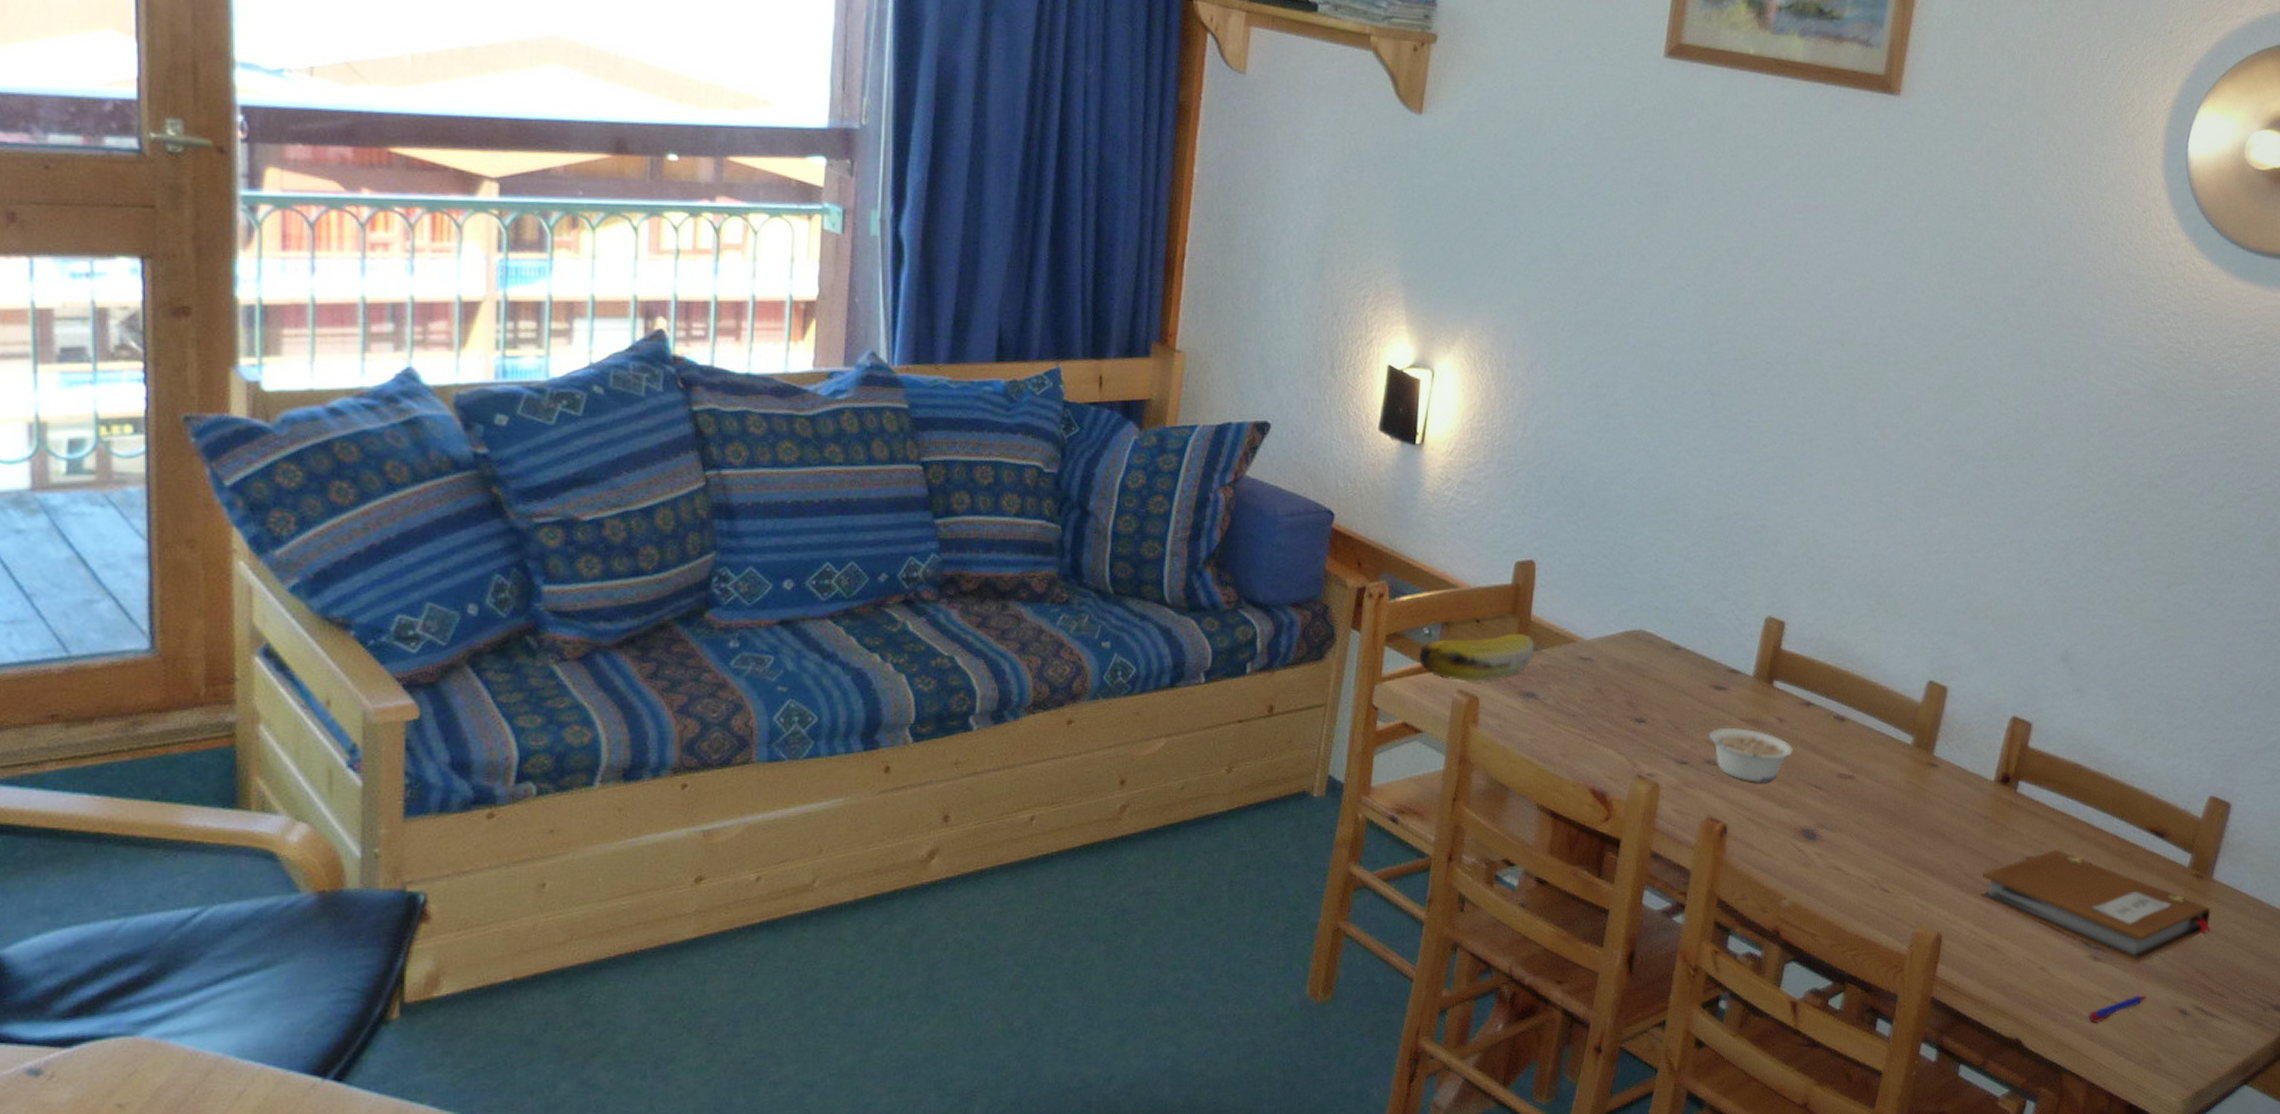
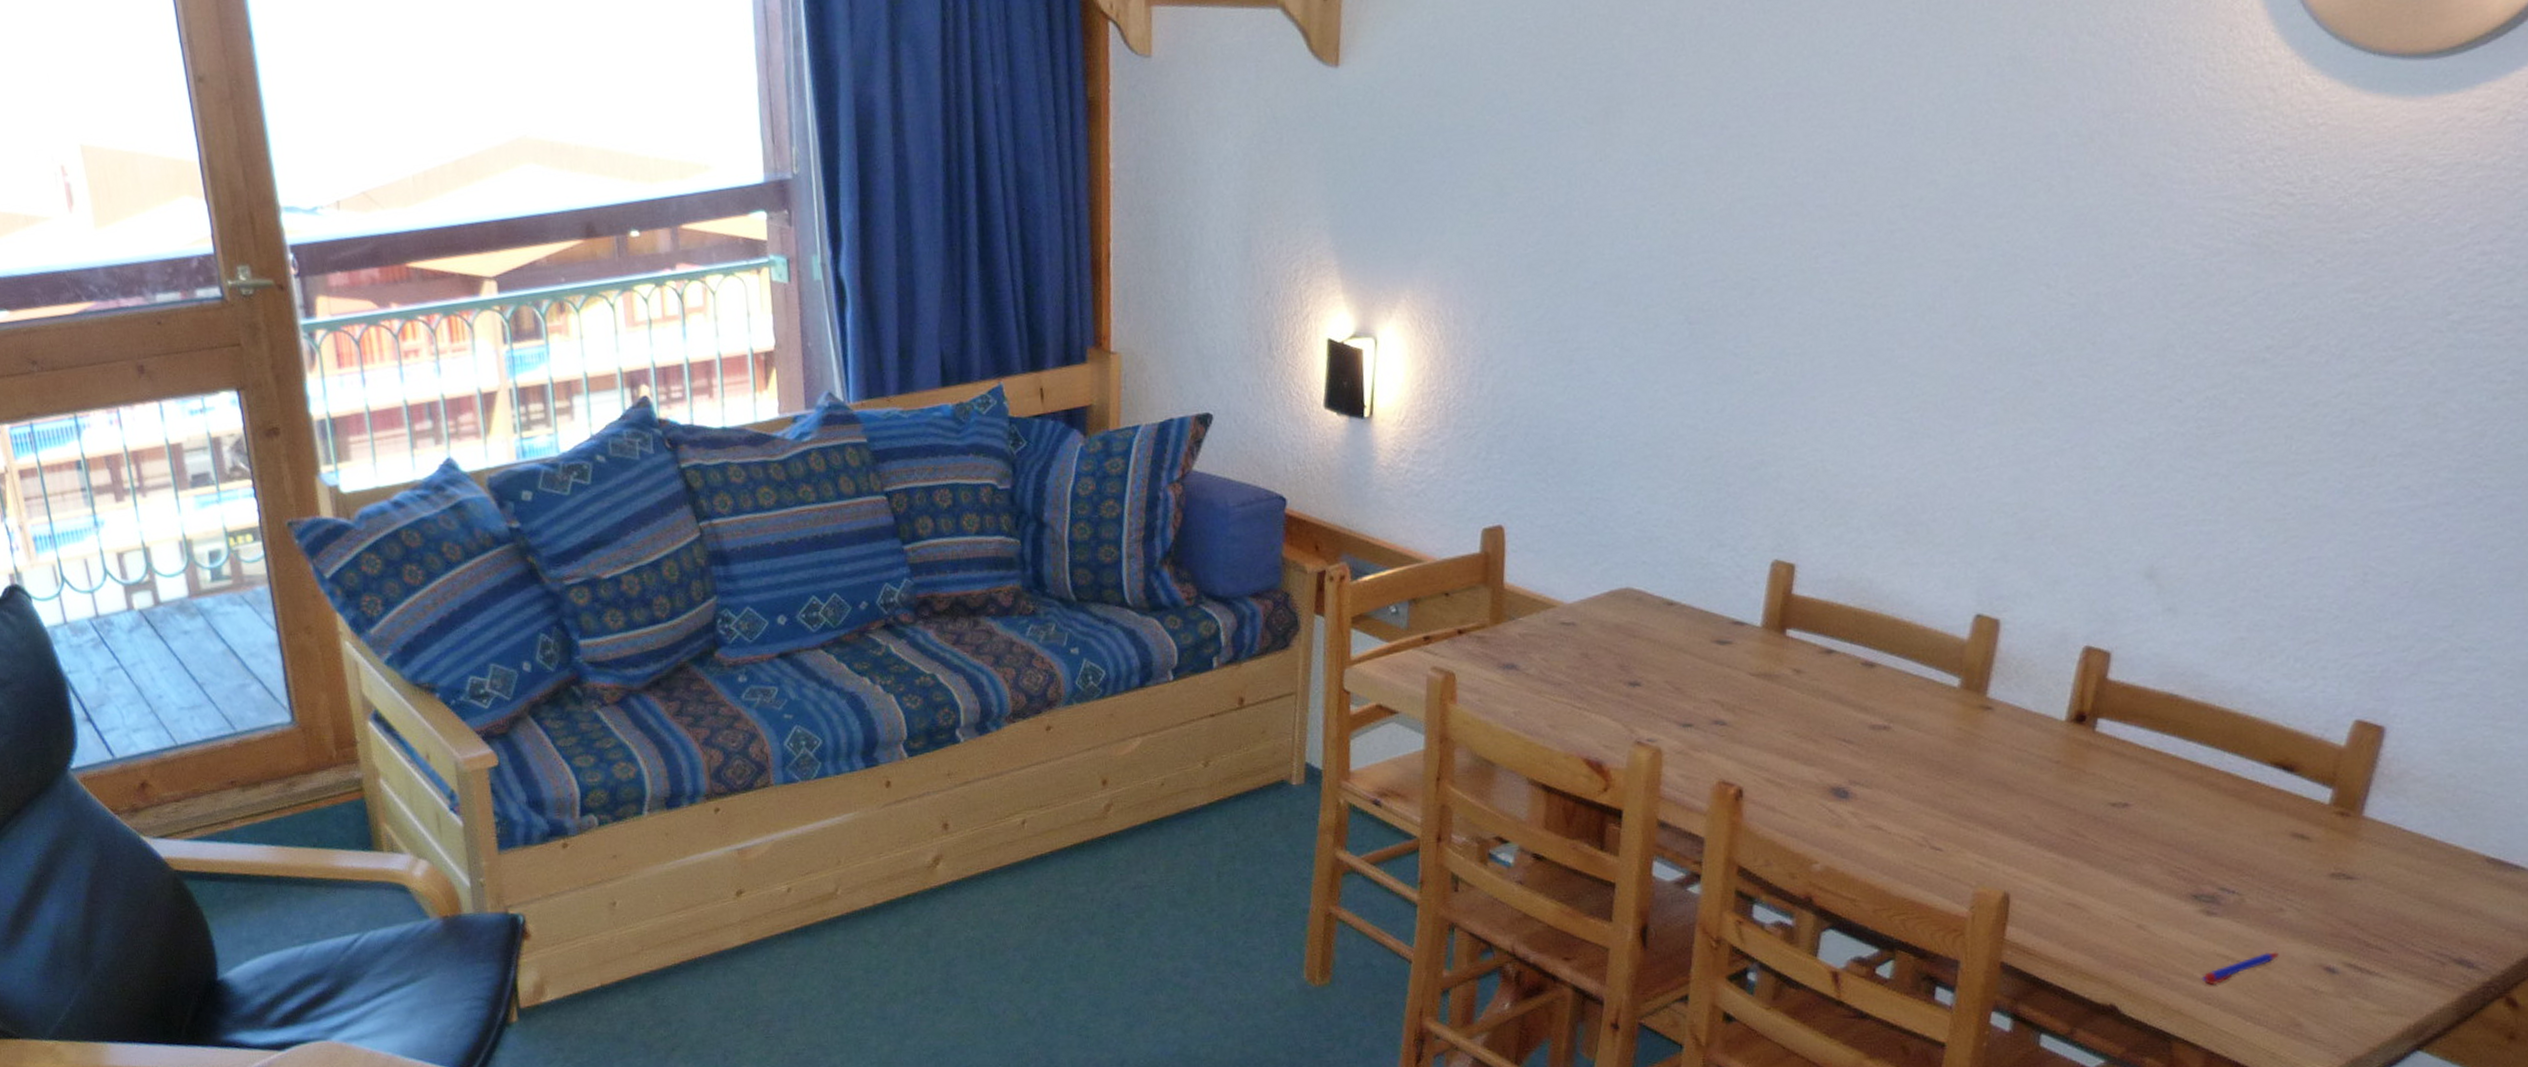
banana: present [1419,633,1535,682] -> none [1388,603,1511,658]
legume: present [1708,727,1793,783] -> none [1714,683,1815,741]
notebook: present [1980,850,2211,963] -> none [2056,793,2363,917]

